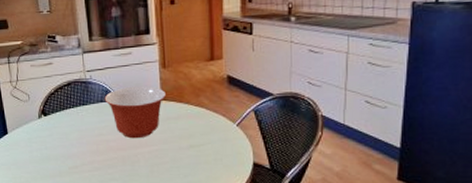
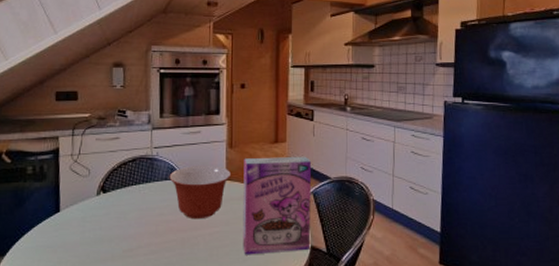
cereal box: none [178,73,253,171] -> present [242,156,312,255]

